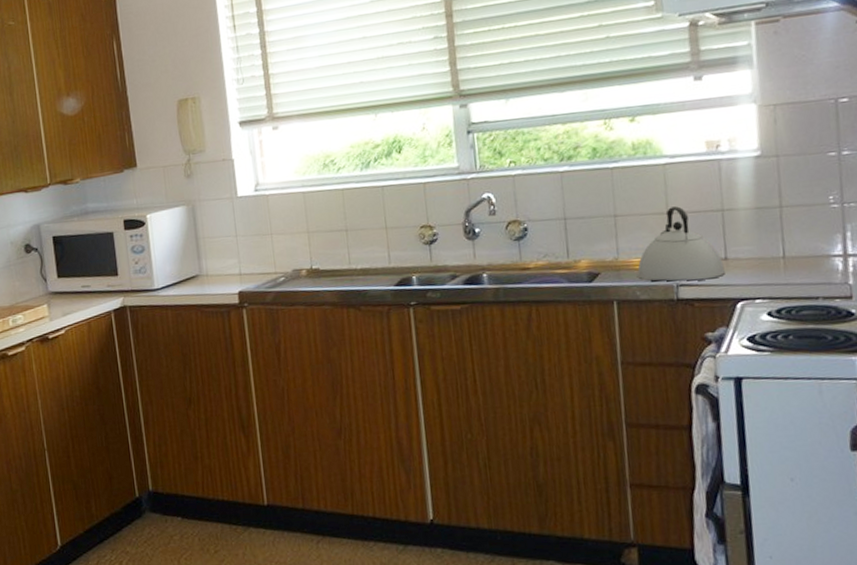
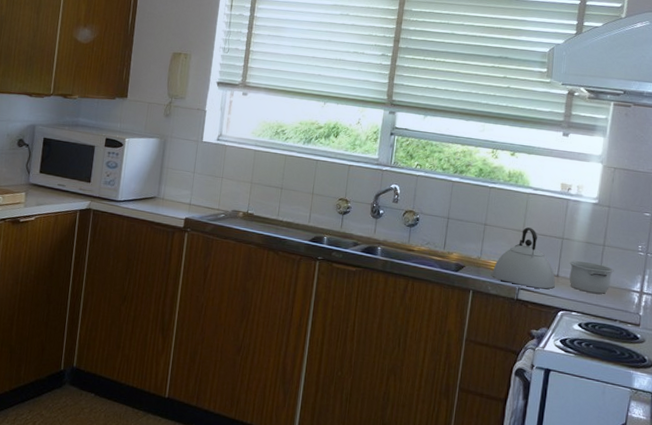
cooking pot: none [738,231,802,271] -> present [569,260,614,294]

